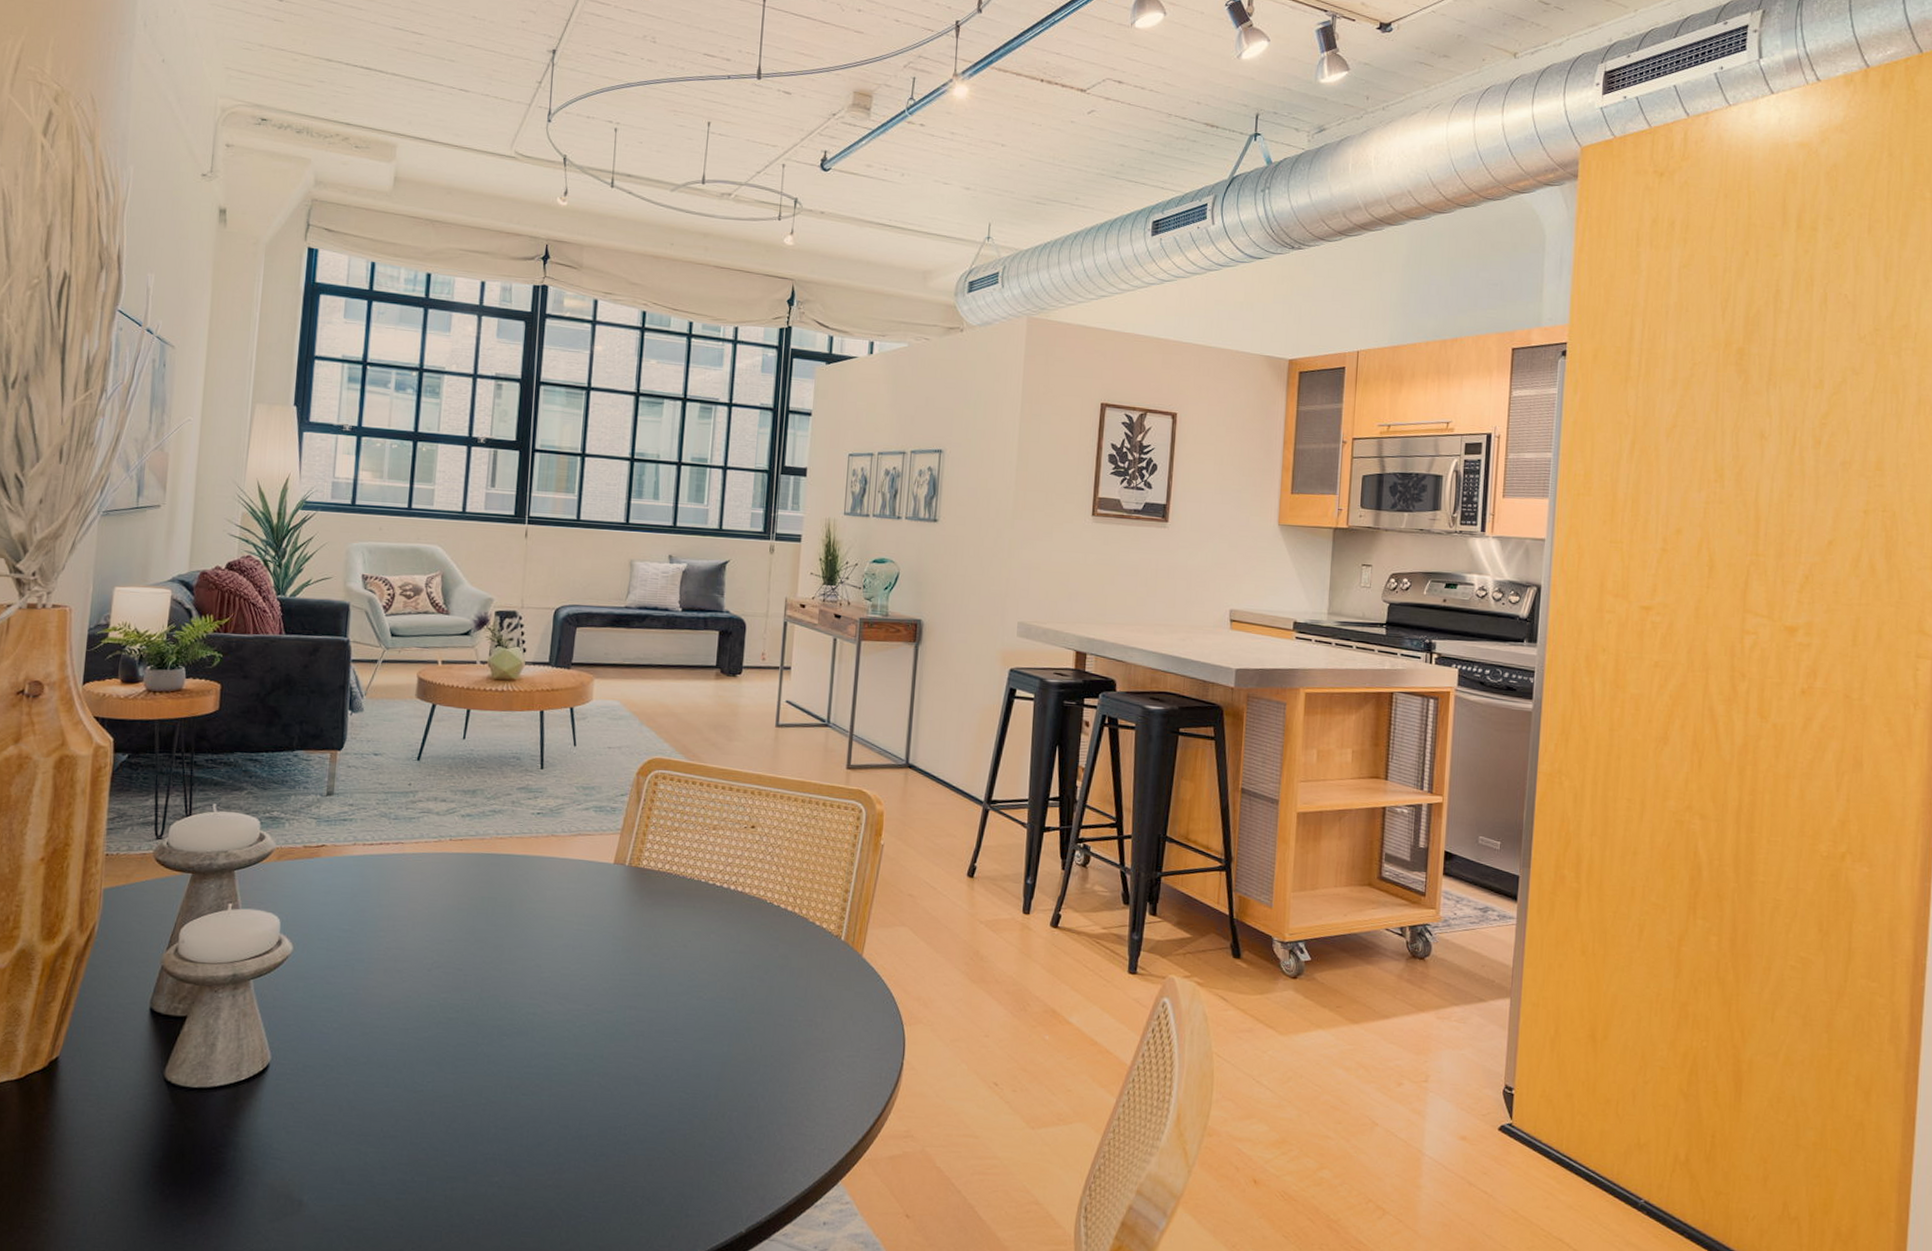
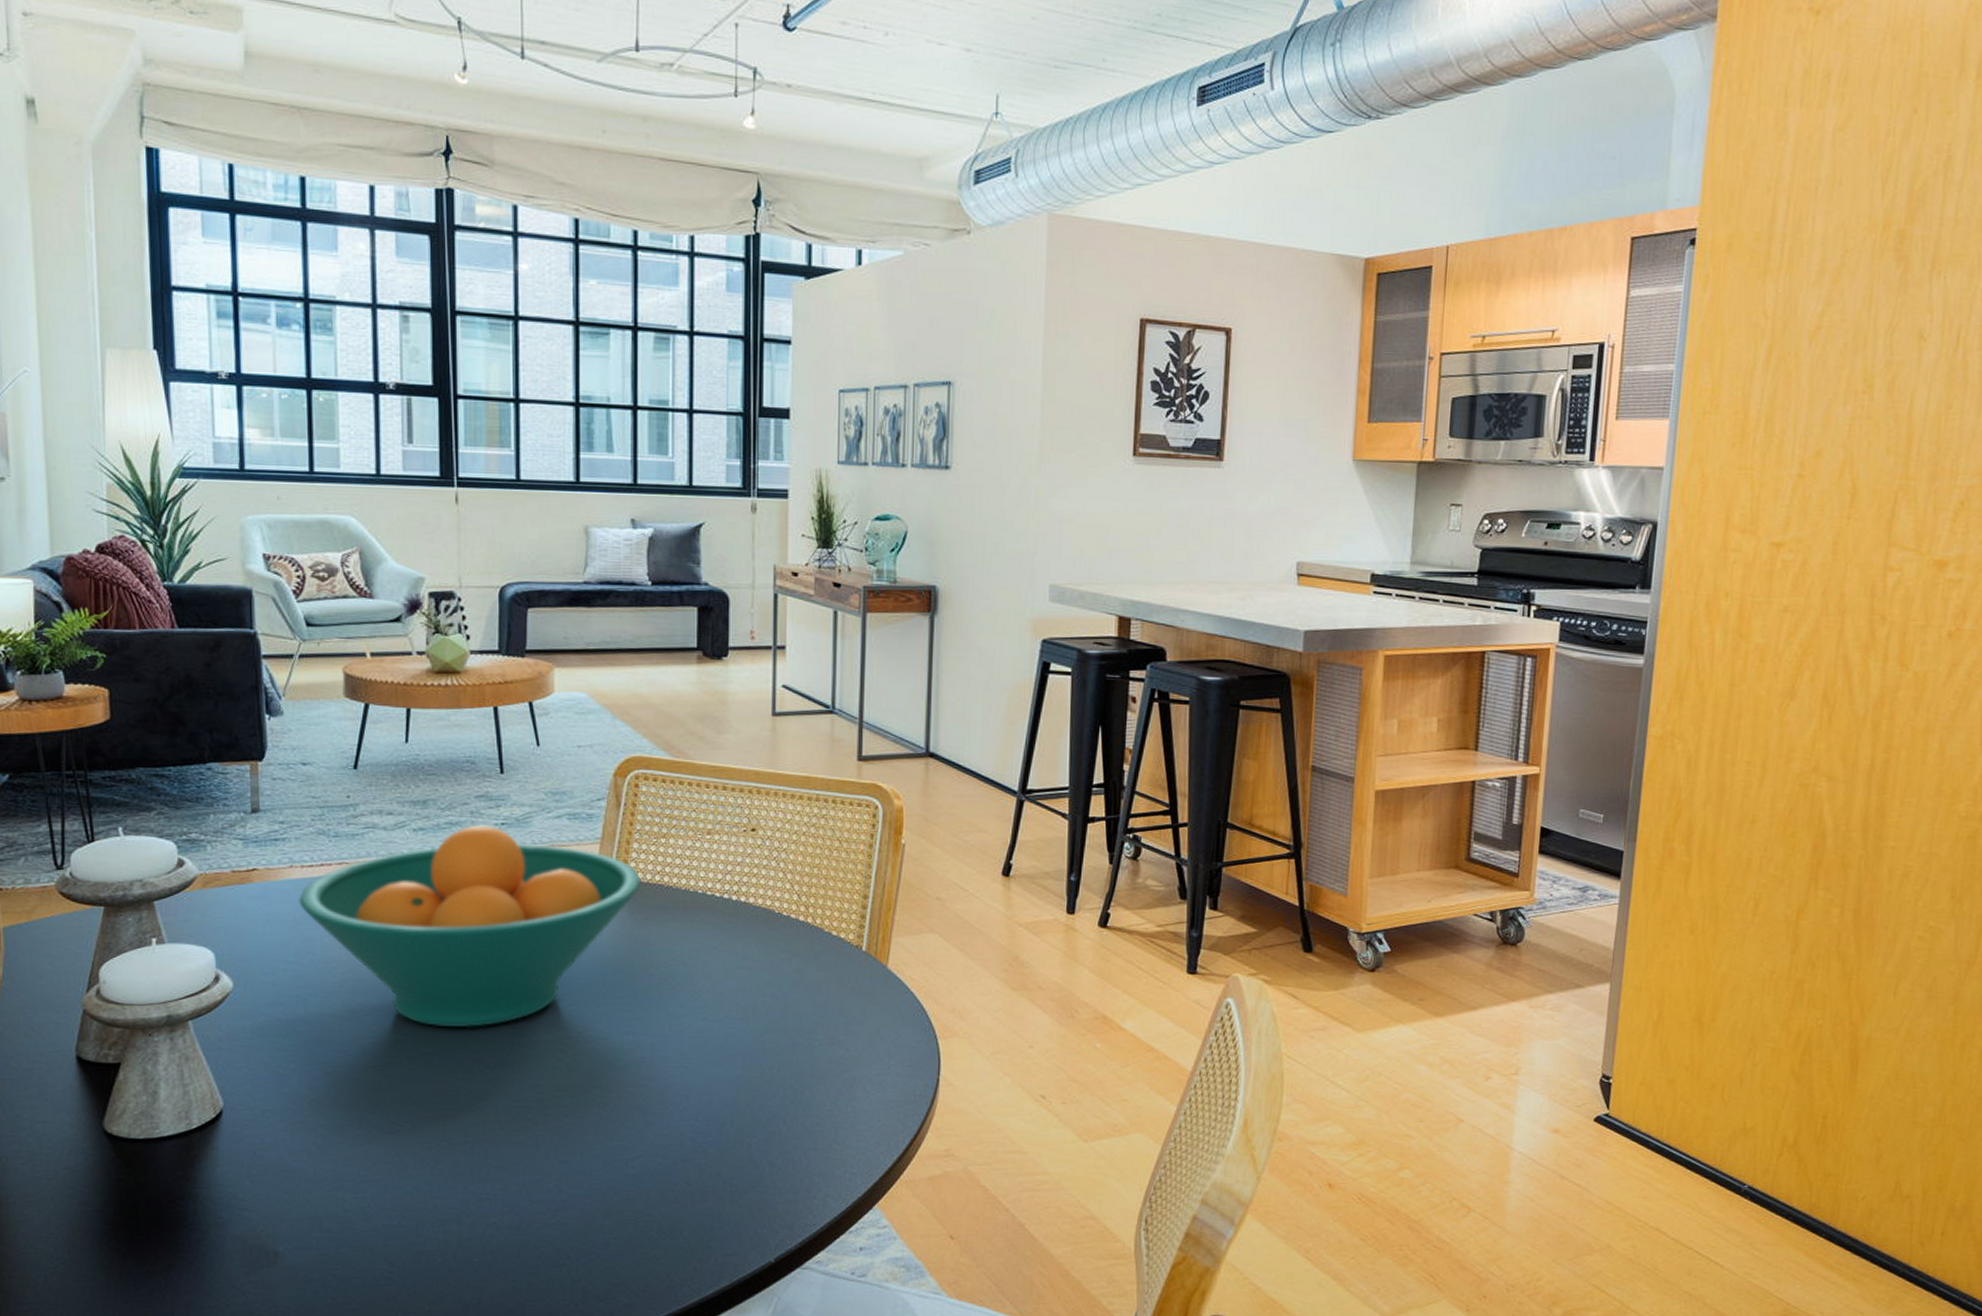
fruit bowl: none [358,813,653,997] -> present [299,825,641,1028]

